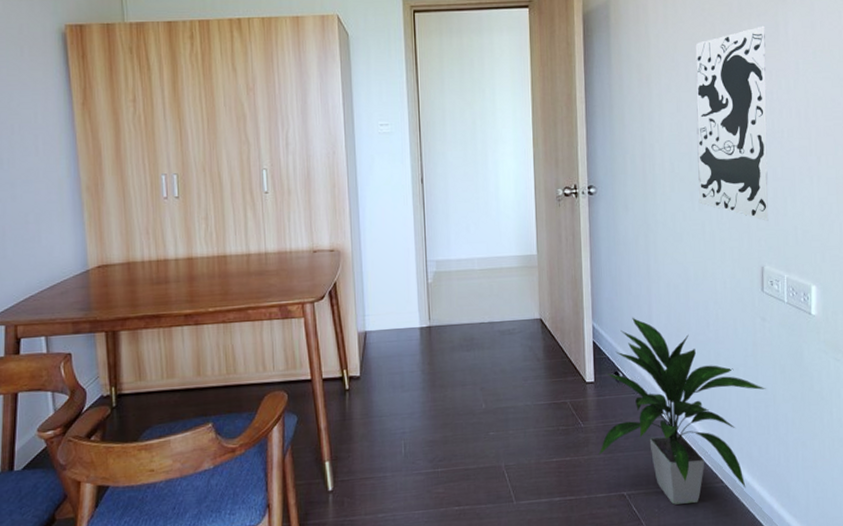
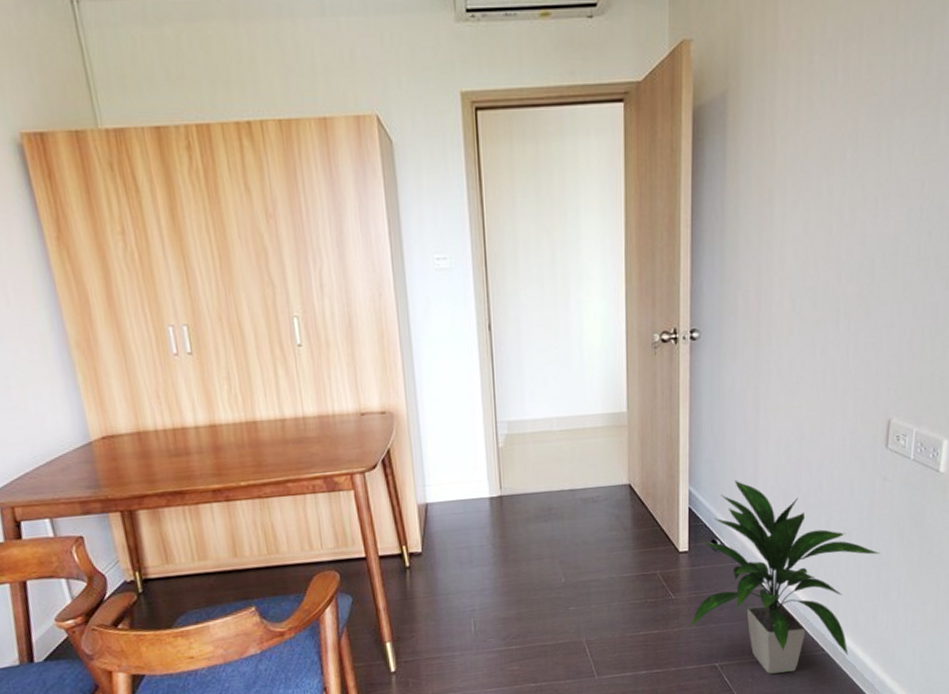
wall panel: present [695,25,769,221] -> none [821,122,921,367]

